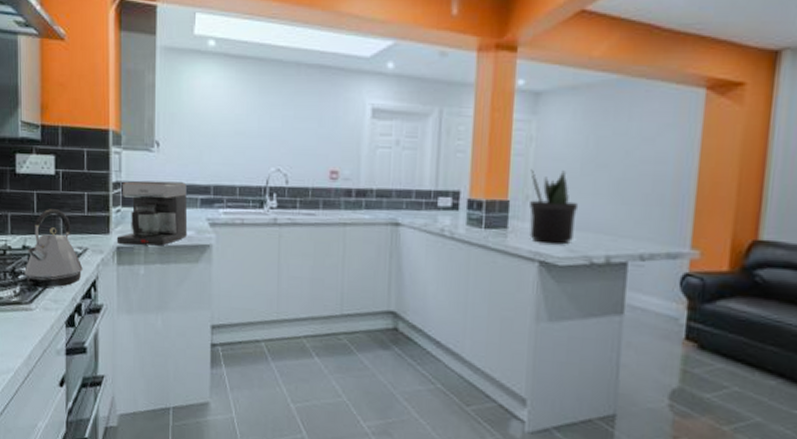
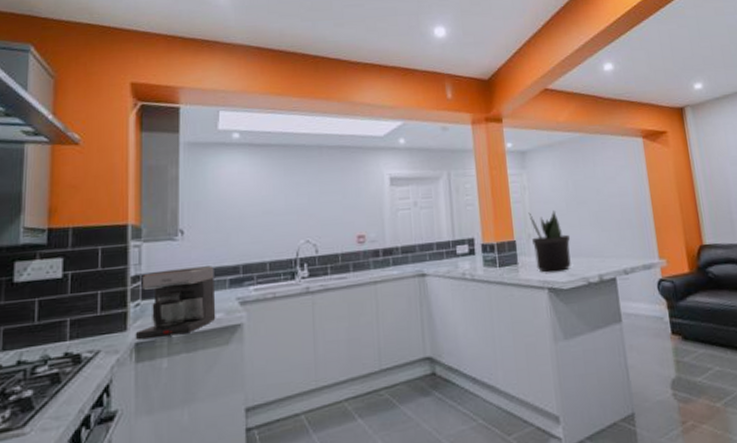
kettle: present [24,209,83,289] -> none [17,314,93,407]

